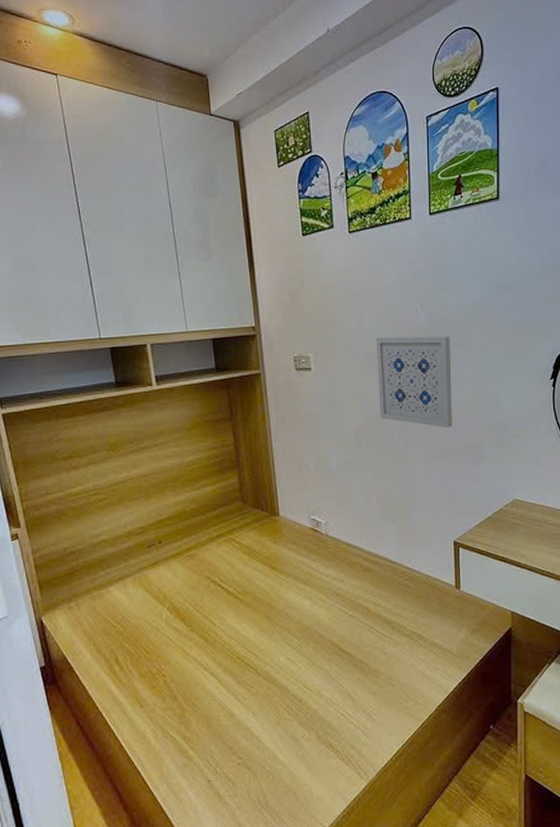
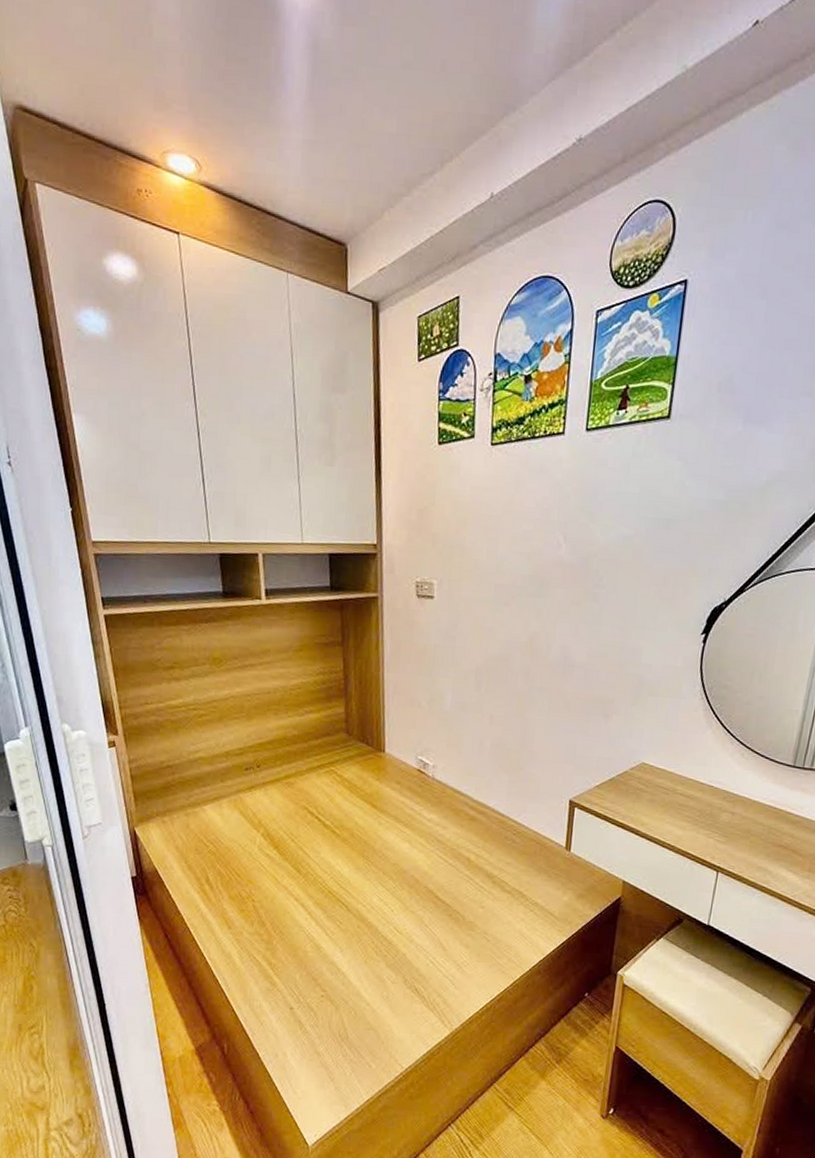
wall art: present [375,336,452,428] -> none [504,568,593,678]

